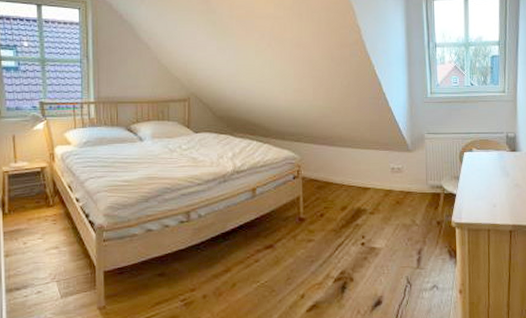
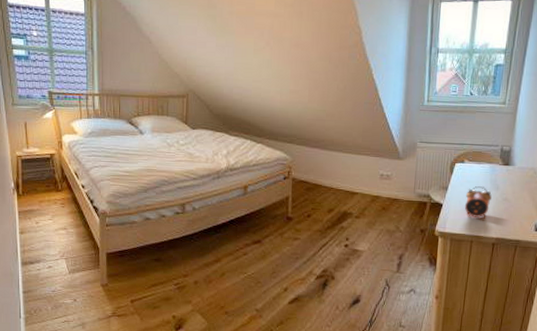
alarm clock: none [477,174,503,205] -> present [464,186,492,217]

